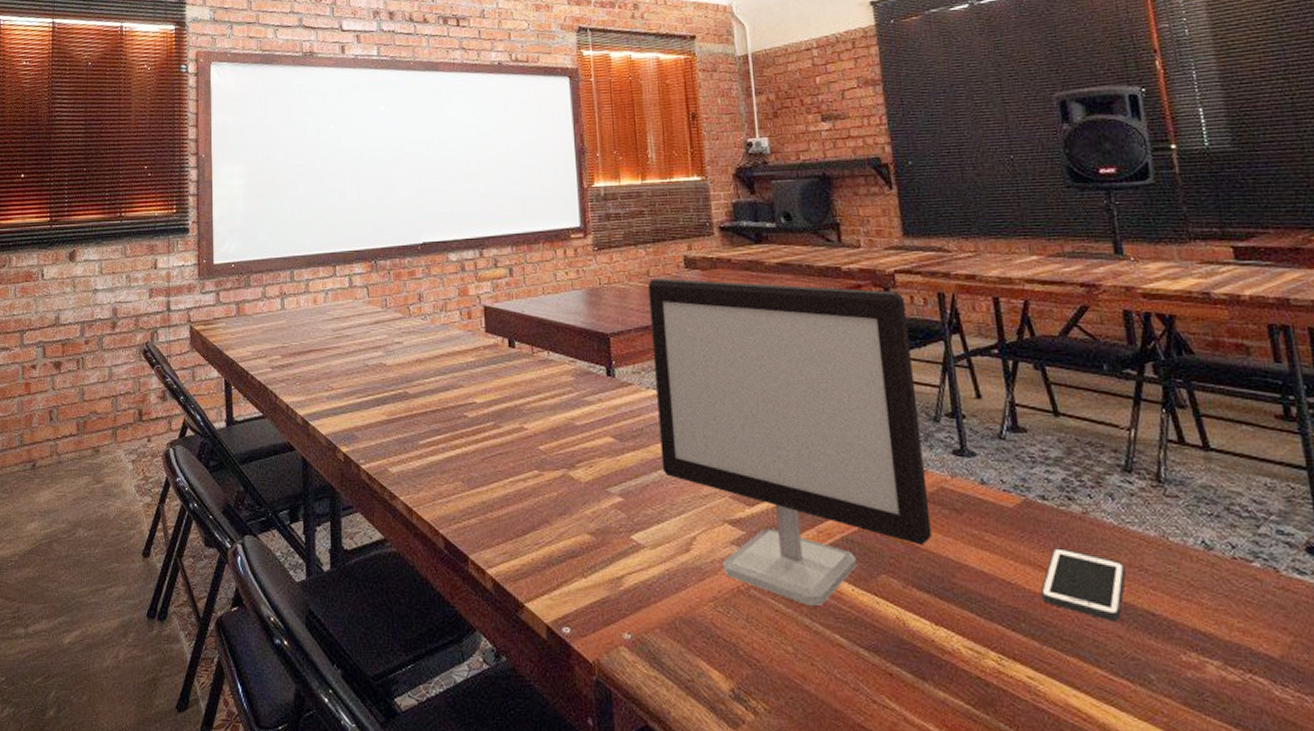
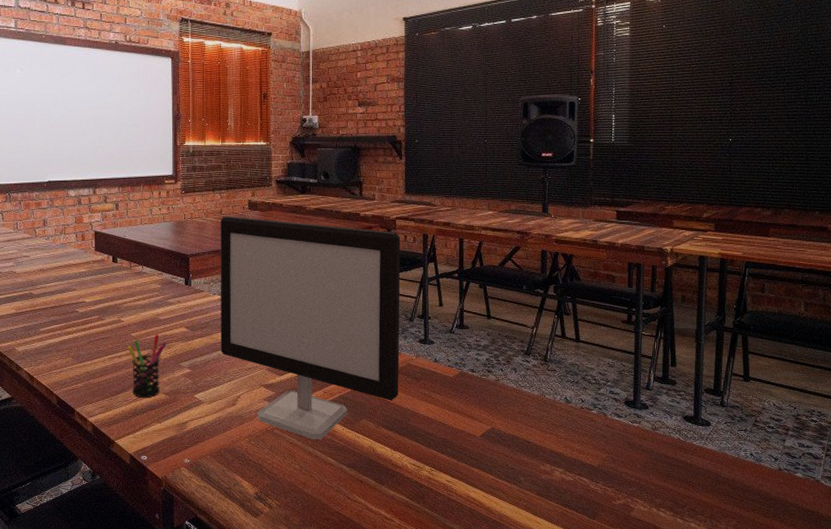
pen holder: none [534,446,588,540] -> present [127,334,167,398]
cell phone: present [1040,548,1126,622] -> none [462,402,516,447]

